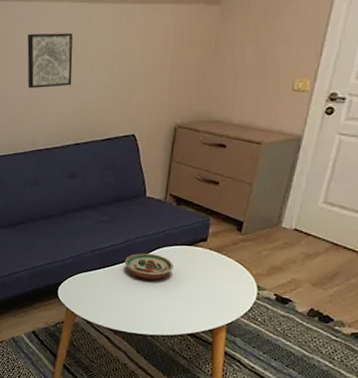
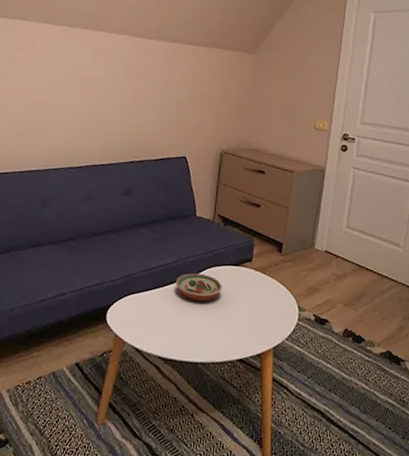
wall art: present [27,32,73,89] -> none [87,57,131,108]

